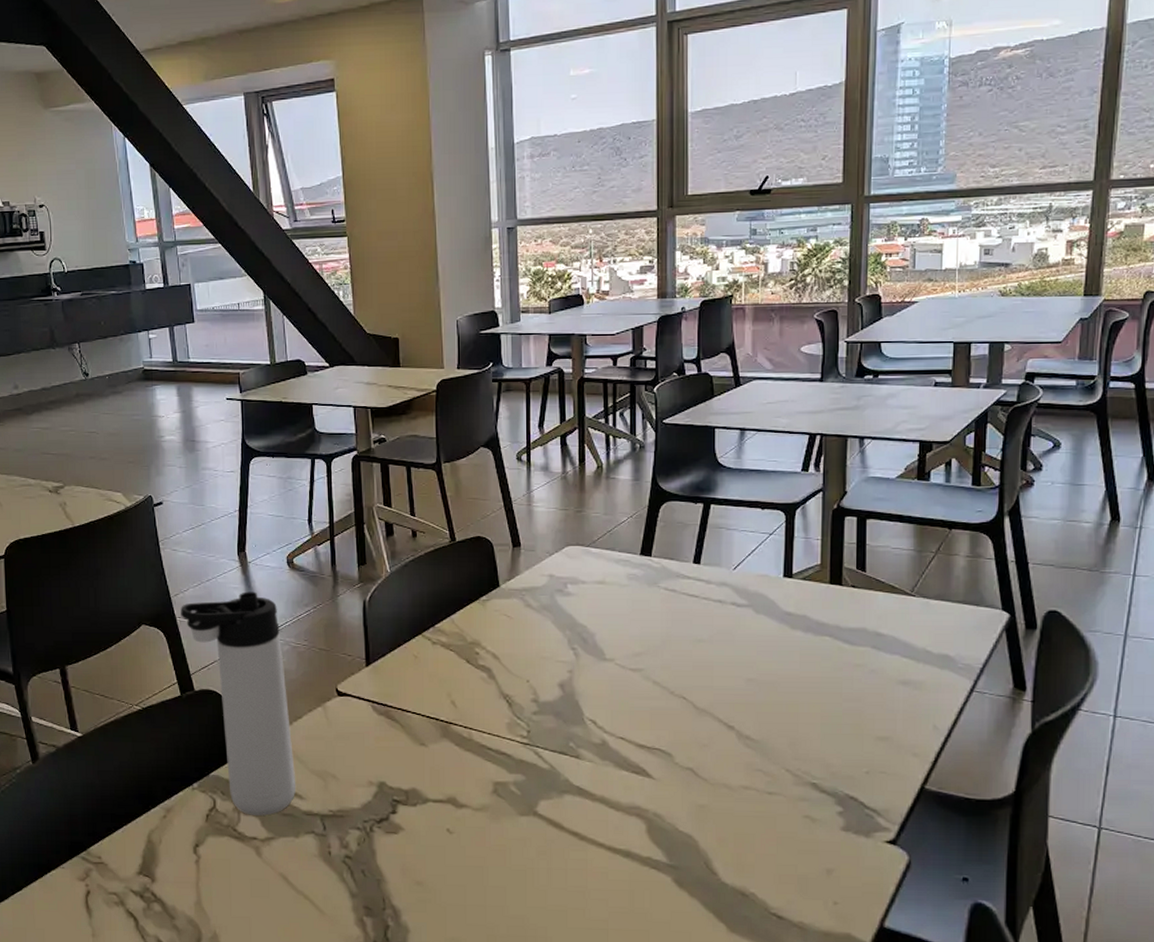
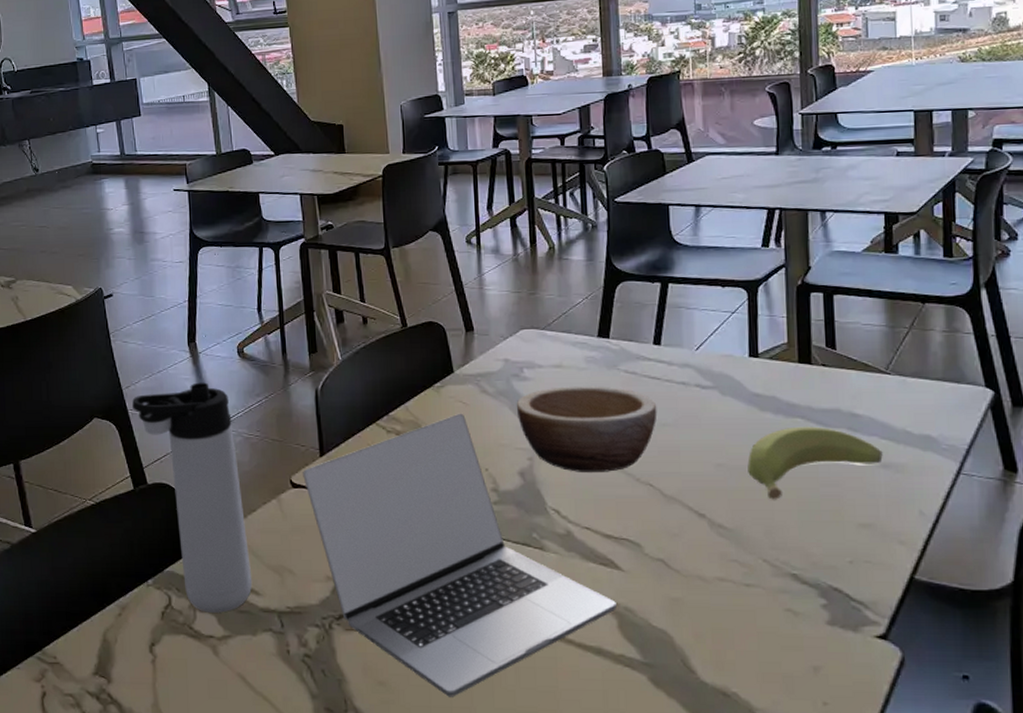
laptop: none [349,626,646,897] -> present [303,413,616,697]
bowl: none [559,602,694,685] -> present [516,386,657,472]
banana: none [776,644,903,714] -> present [747,426,883,500]

